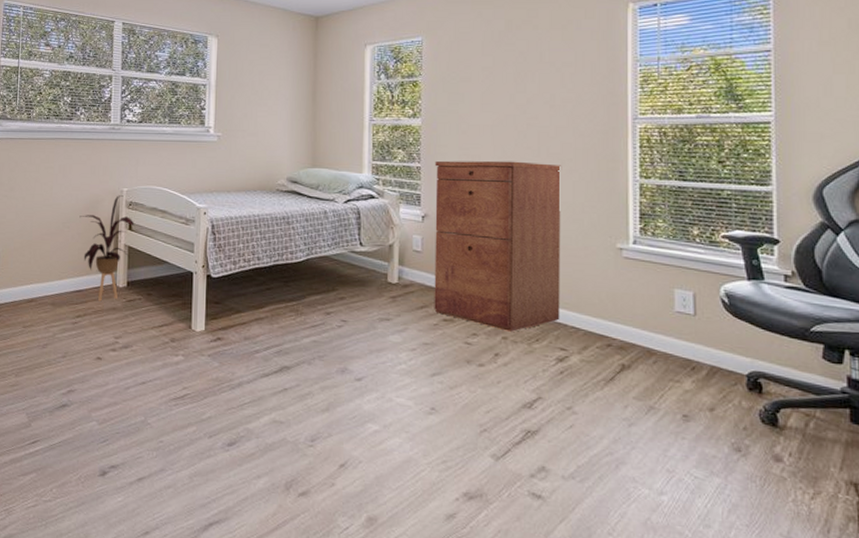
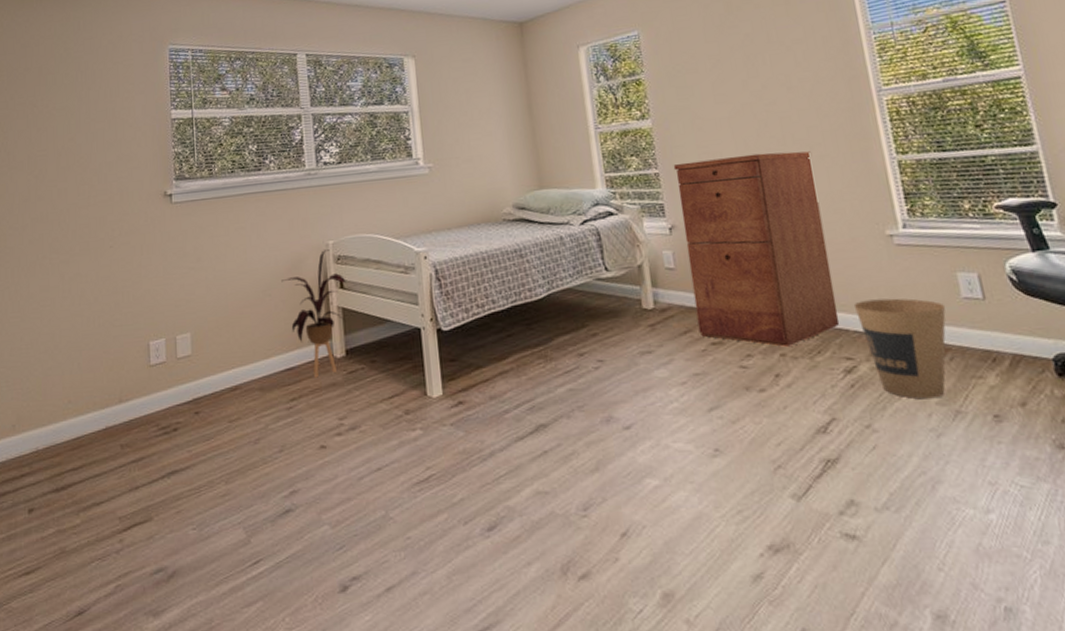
trash can: none [575,301,657,393] -> present [853,298,946,399]

